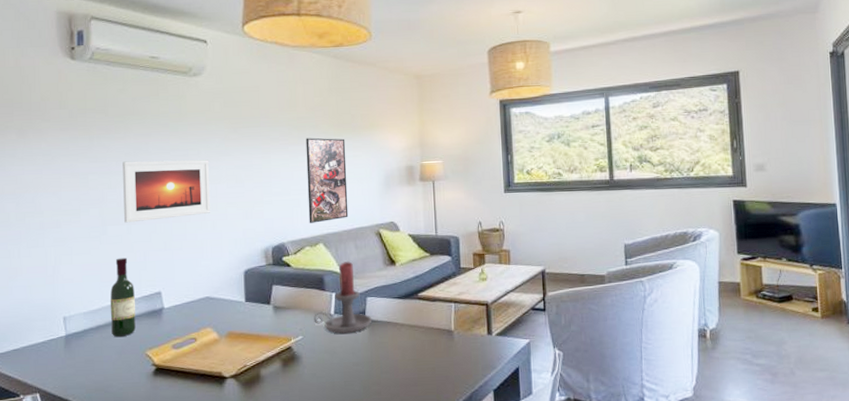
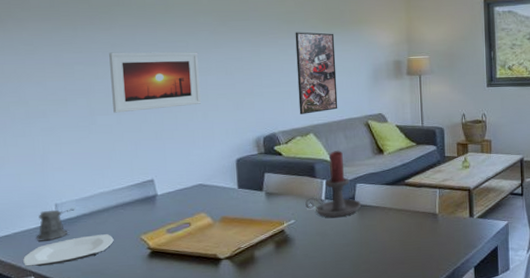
plate: none [30,349,119,383] -> present [23,234,114,267]
pepper shaker: none [43,322,83,356] -> present [36,208,75,241]
wine bottle: present [110,257,136,338] -> none [102,146,130,223]

